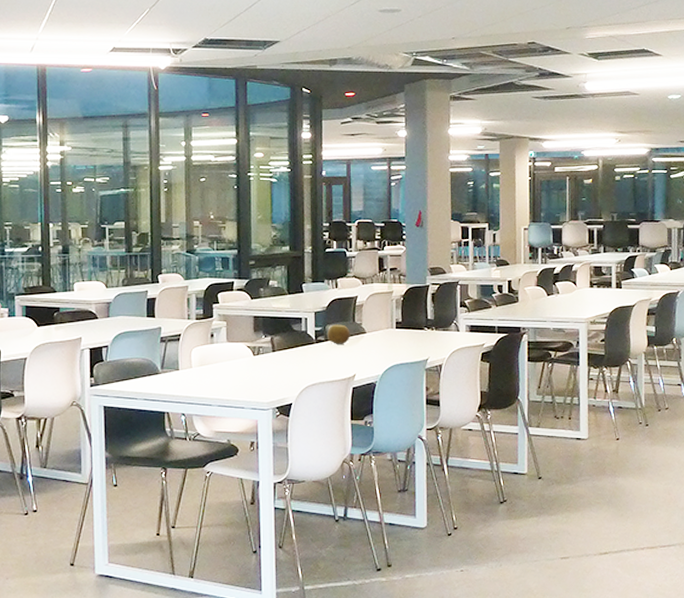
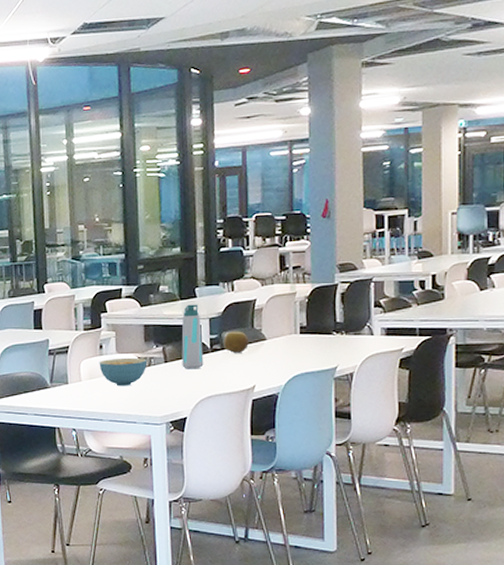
cereal bowl: none [210,346,255,373] -> present [99,357,147,386]
water bottle: none [289,299,309,359] -> present [181,304,204,369]

